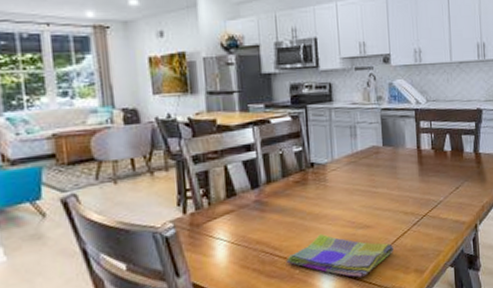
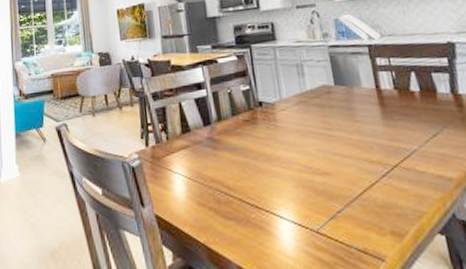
dish towel: present [285,233,393,278] -> none [240,177,361,232]

